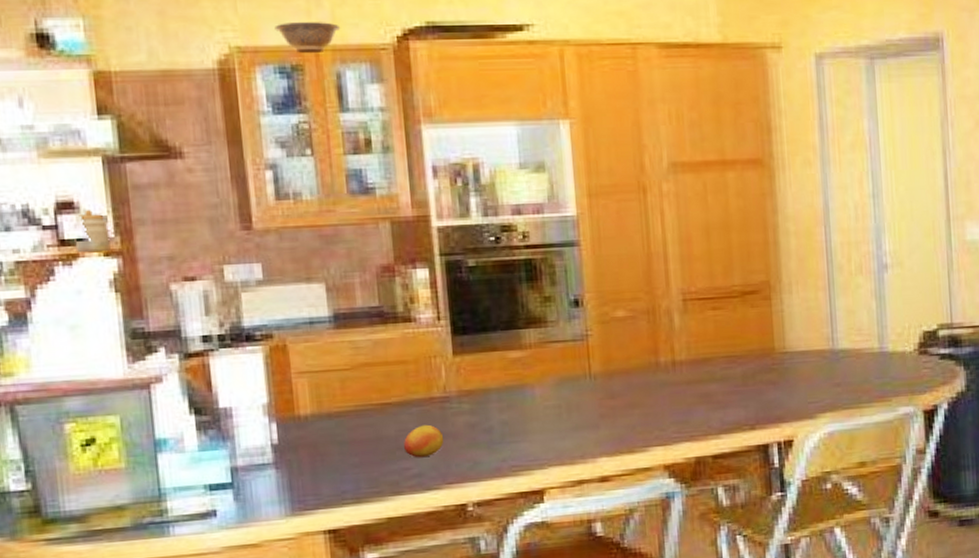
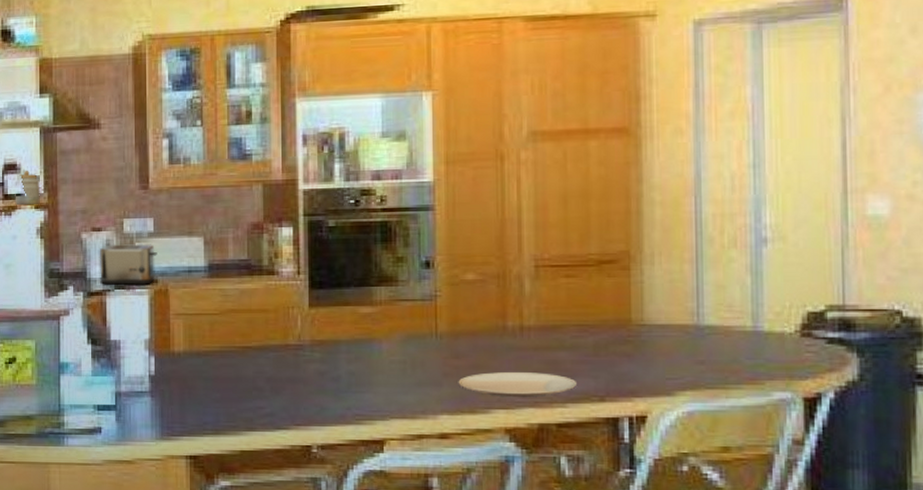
toaster: none [195,293,270,344] -> present [99,244,157,286]
decorative bowl: present [274,22,341,54] -> none [180,11,234,39]
fruit: present [404,424,444,458] -> none [260,369,296,399]
plate: none [615,406,729,434] -> present [458,372,578,398]

